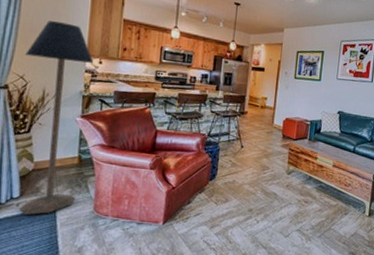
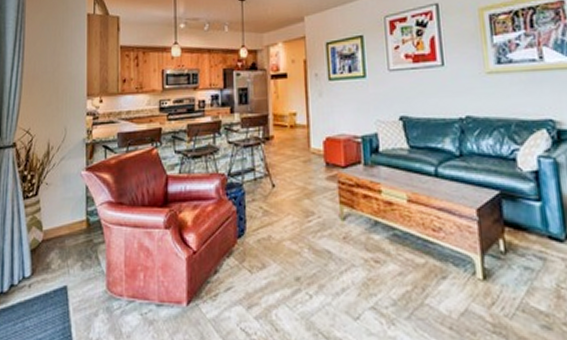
floor lamp: present [18,21,94,215] -> none [30,63,94,298]

